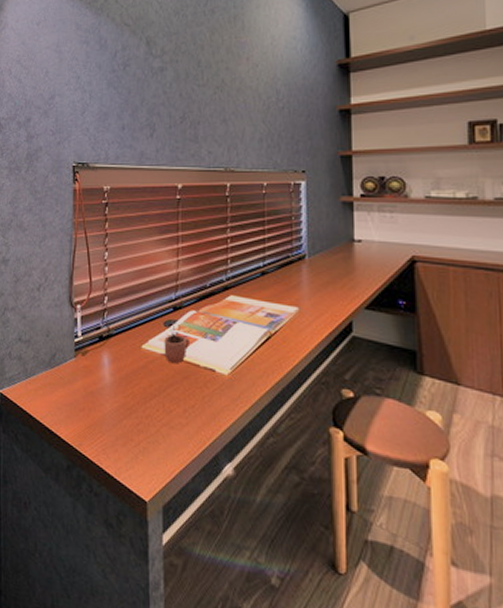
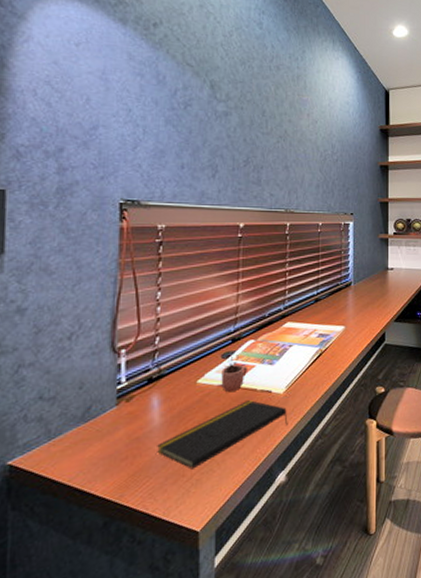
notepad: none [108,375,234,436] -> present [157,399,288,469]

